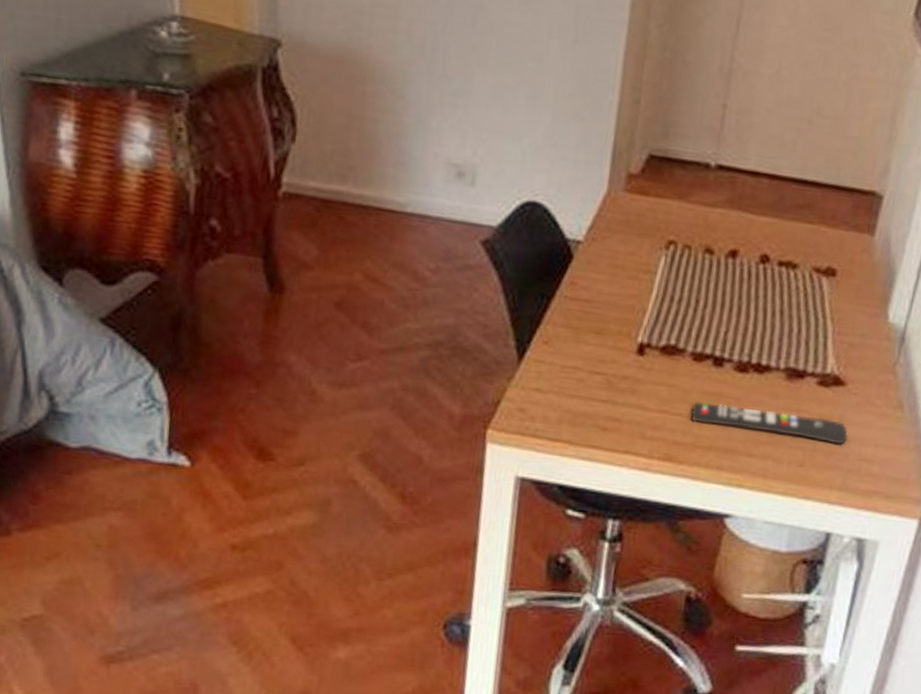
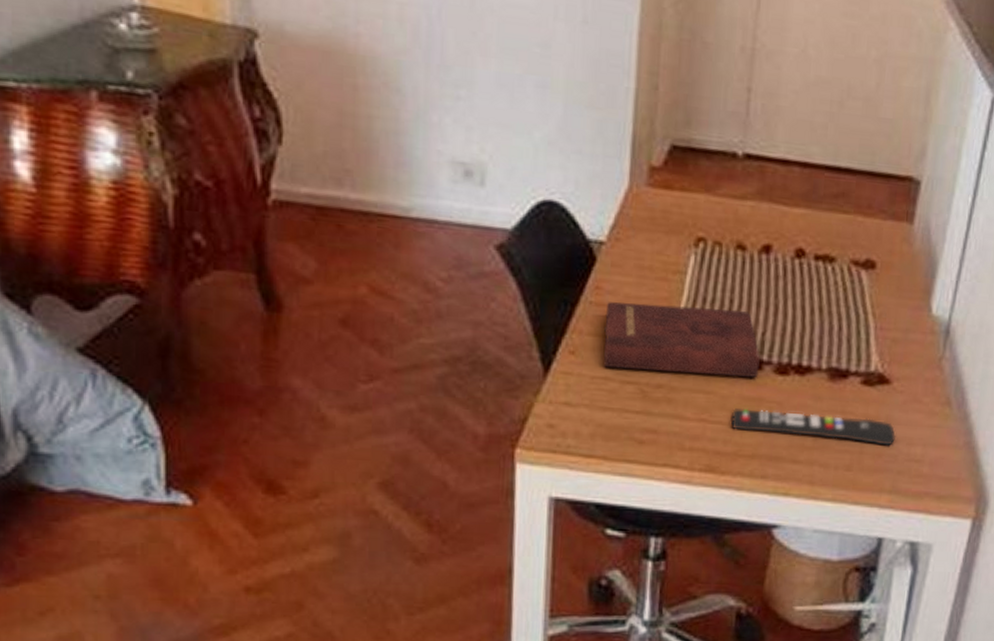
hardback book: none [574,297,722,373] -> present [603,302,760,377]

